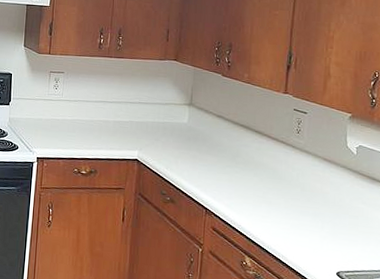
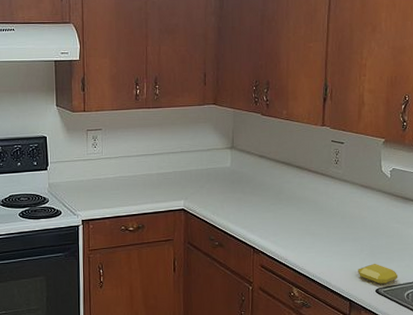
soap bar: none [317,243,363,268] -> present [358,263,398,284]

